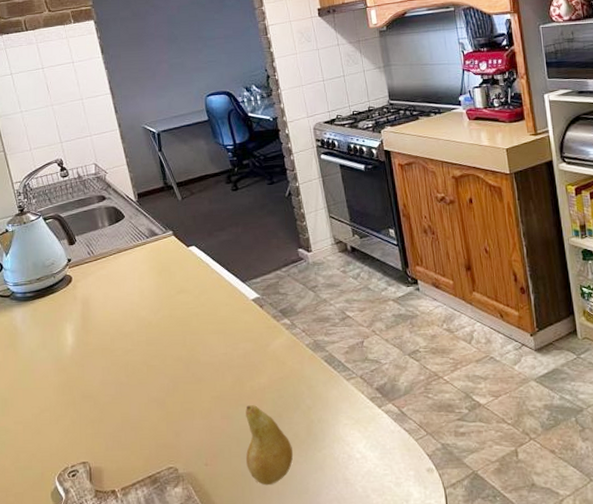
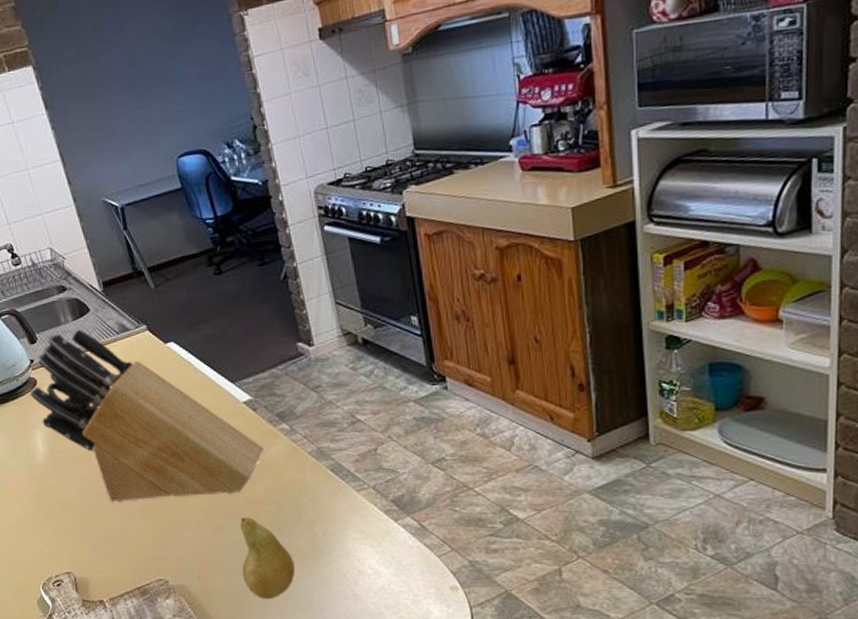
knife block: none [65,233,268,392] -> present [30,329,264,503]

